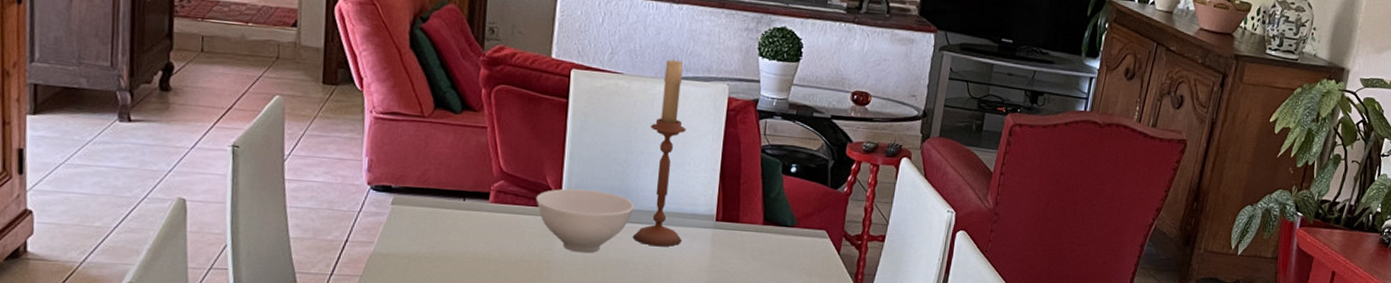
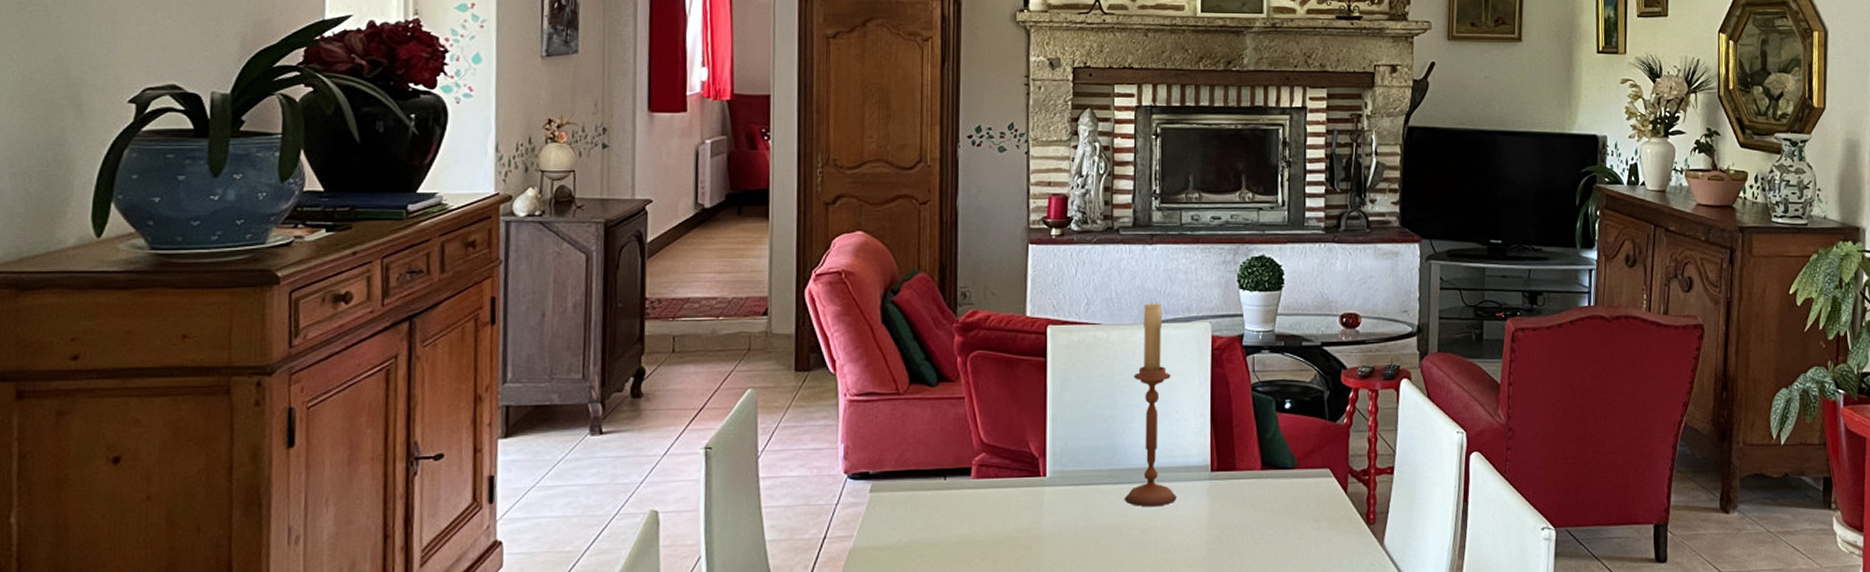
bowl: present [536,188,635,253] -> none [1020,452,1124,523]

